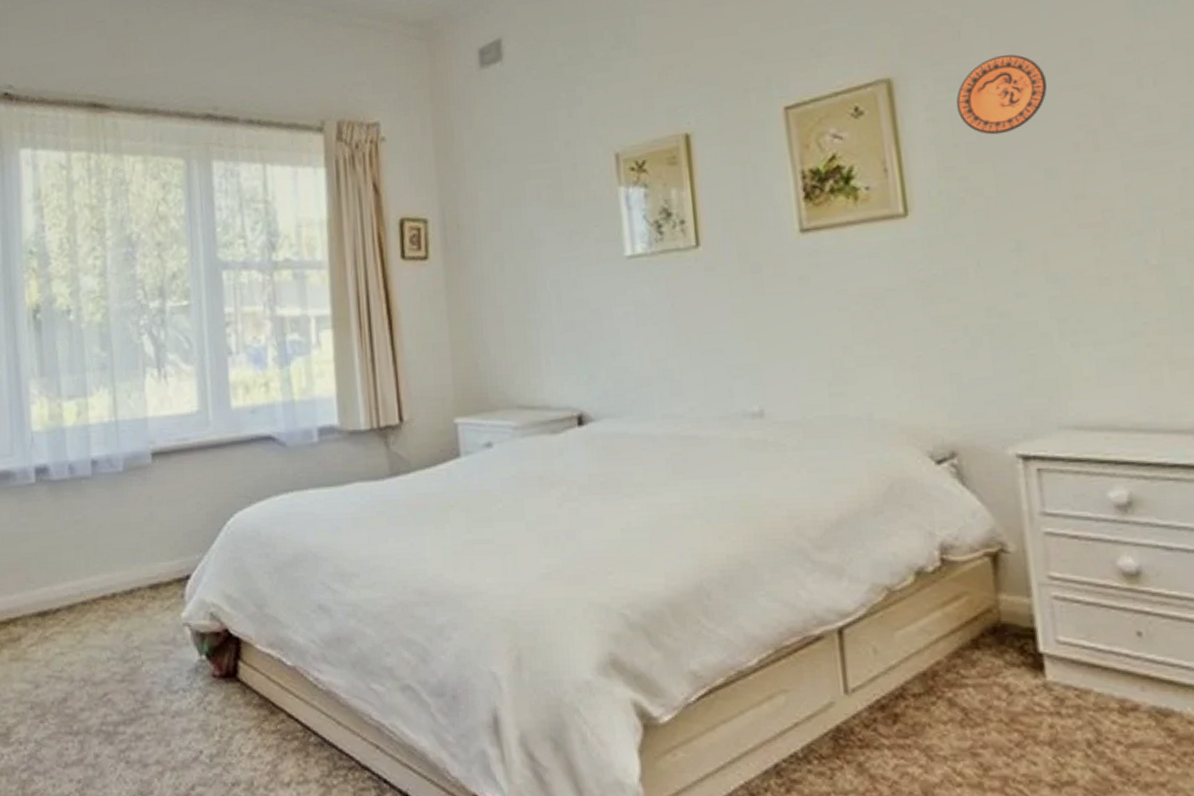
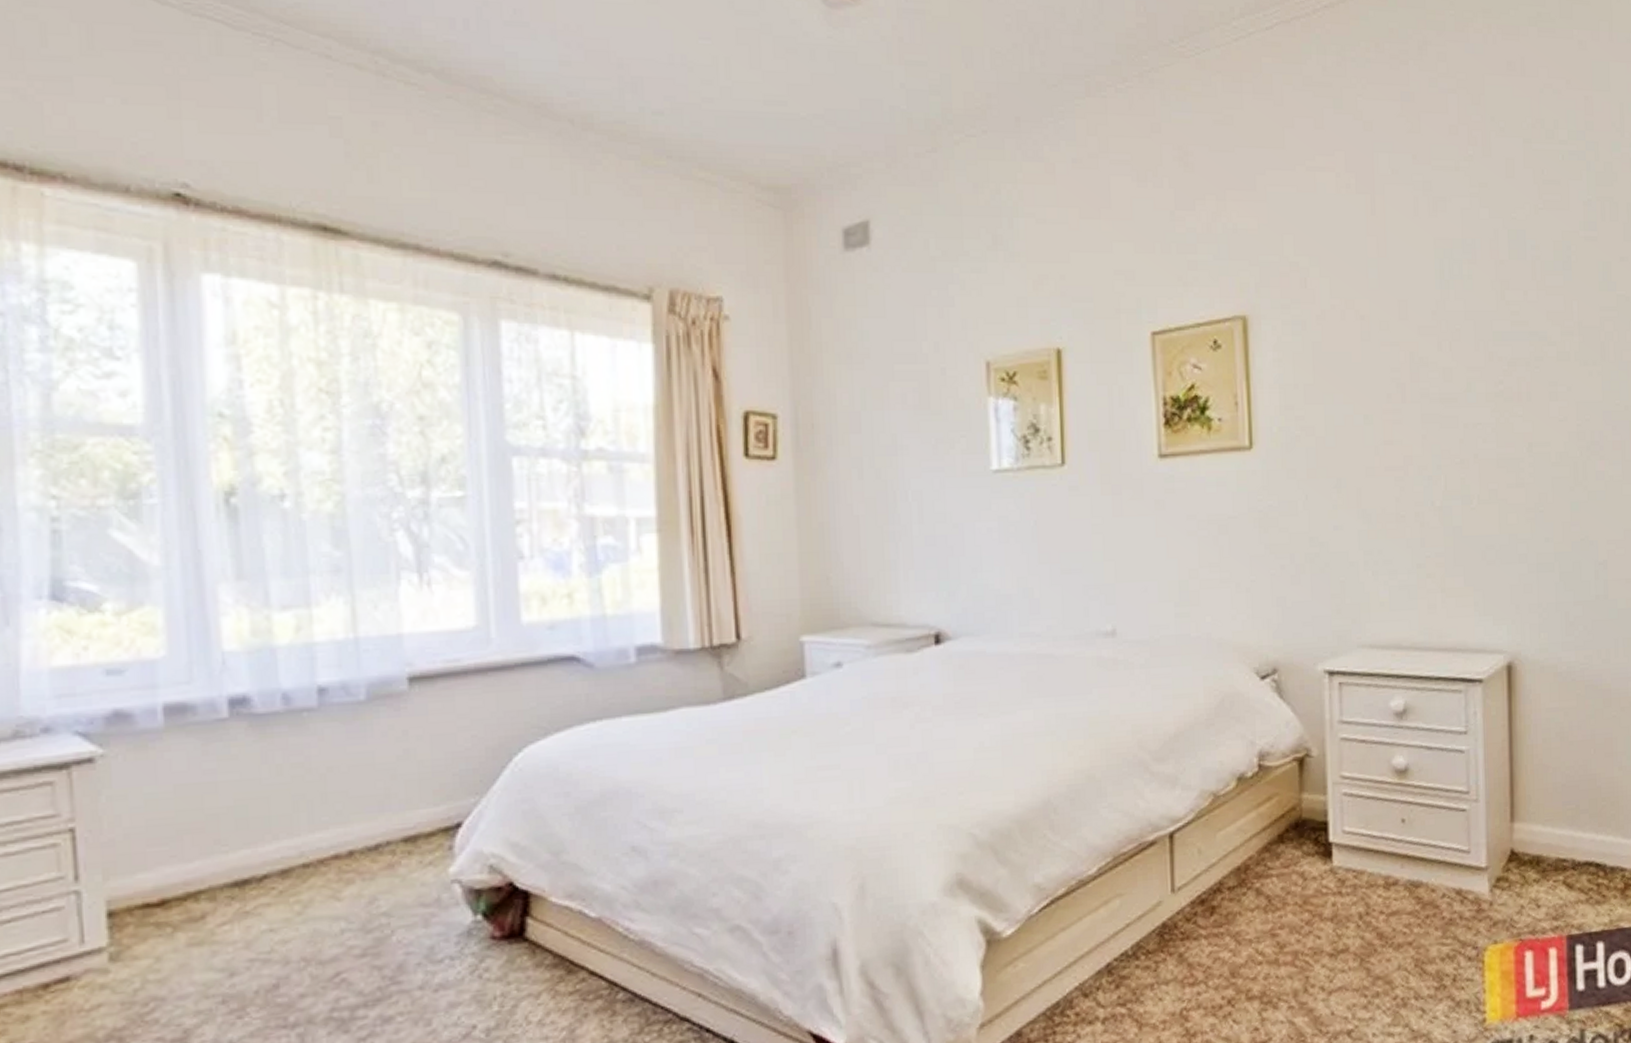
decorative plate: present [956,54,1047,135] -> none [1298,307,1371,380]

